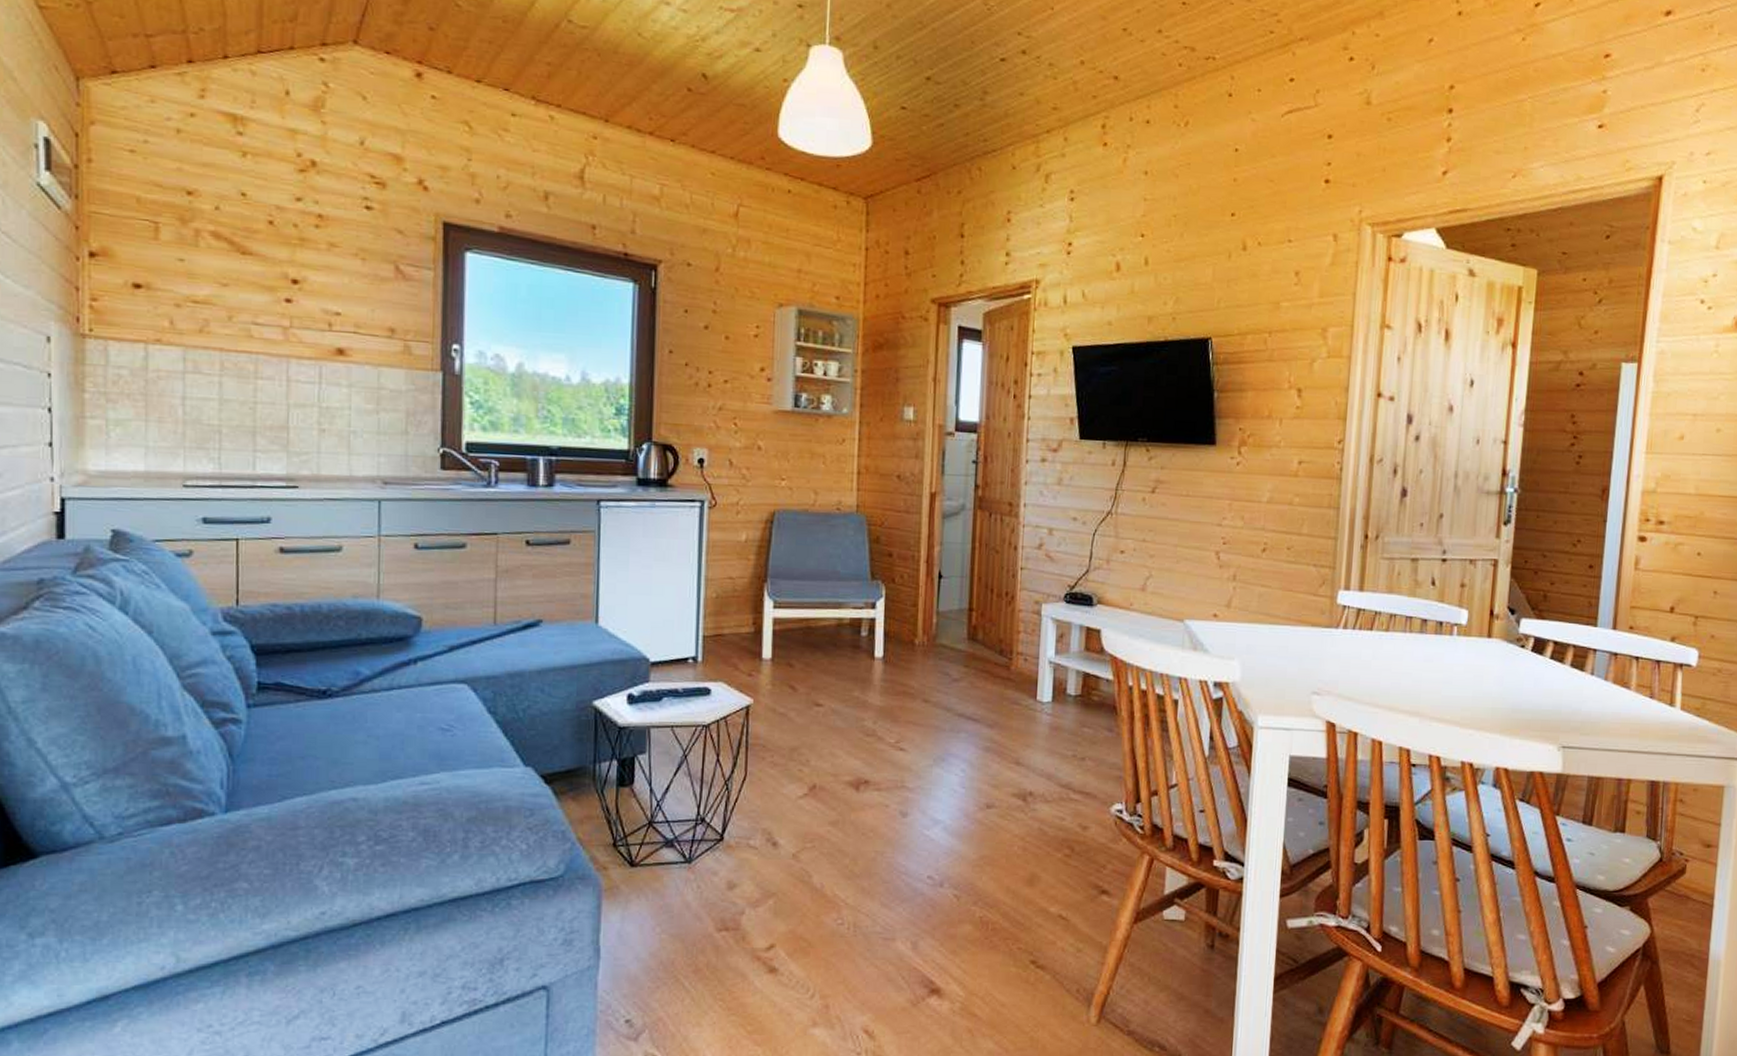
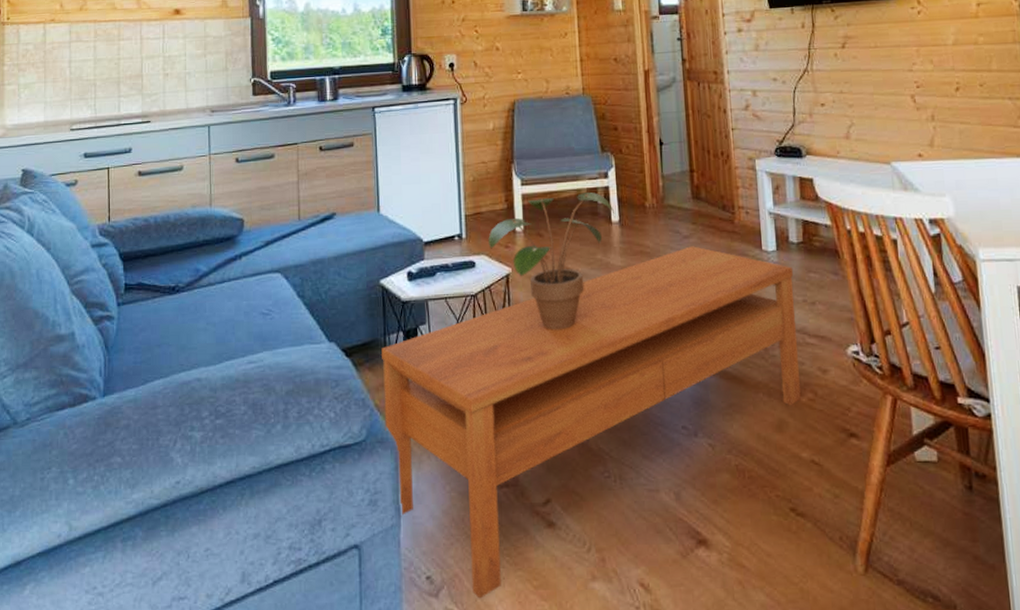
coffee table: none [588,690,1067,1043] -> present [381,246,801,599]
potted plant: none [728,623,880,770] -> present [488,192,615,331]

